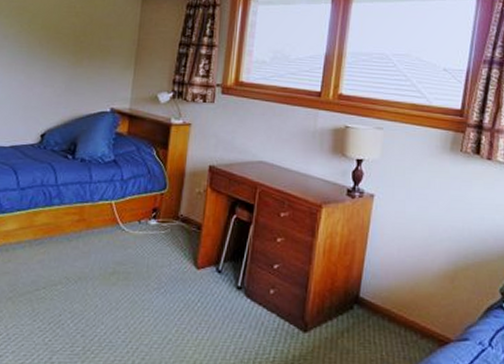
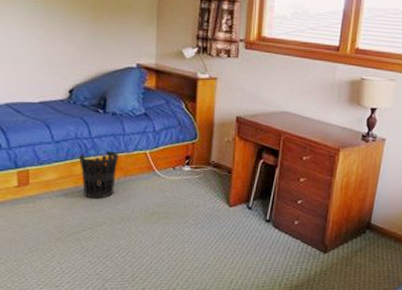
wastebasket: none [42,200,83,254] -> present [80,151,118,199]

